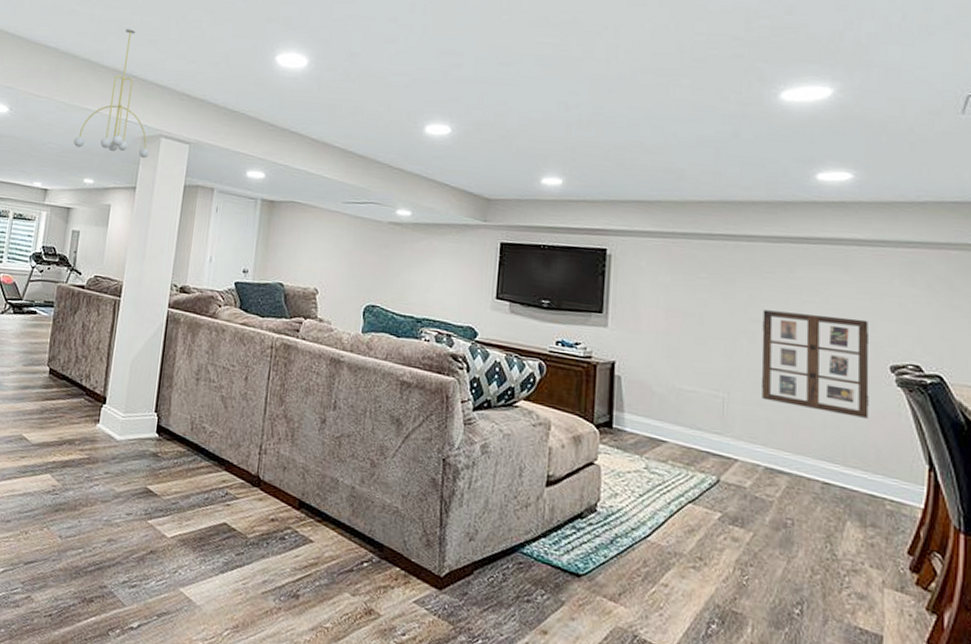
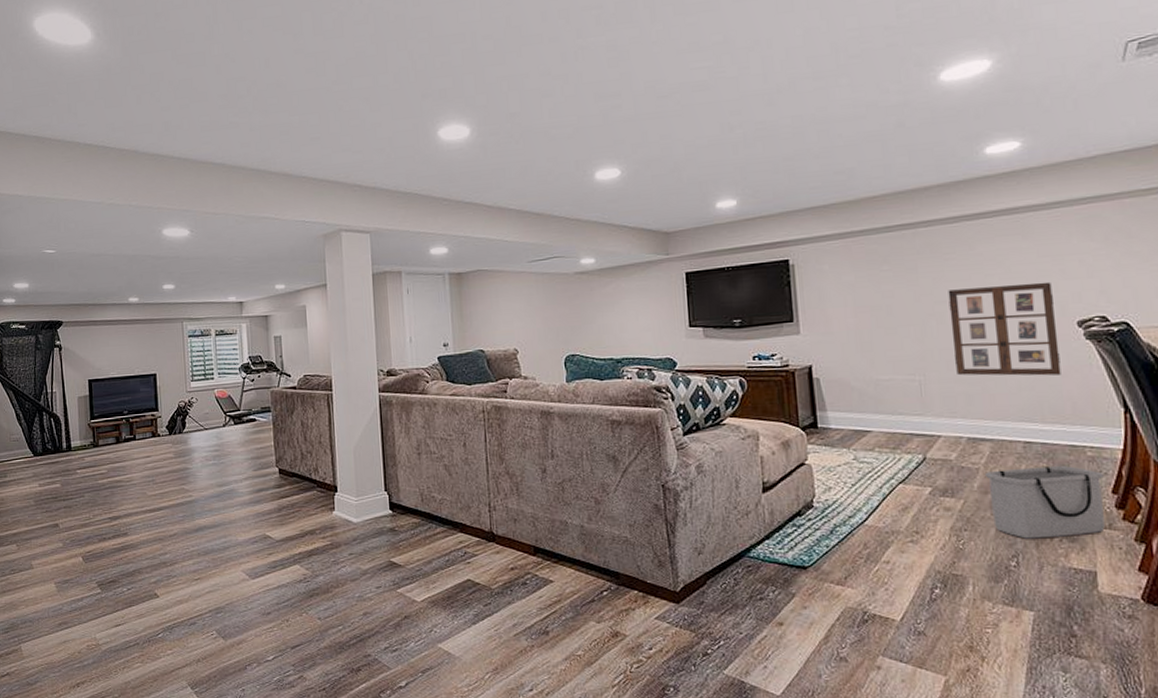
chandelier: present [74,28,150,158] -> none [258,130,333,256]
storage bin: none [779,507,901,594] -> present [985,465,1105,539]

